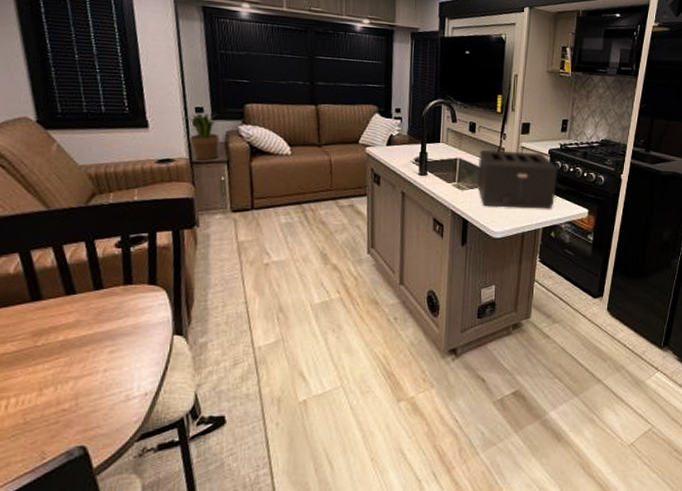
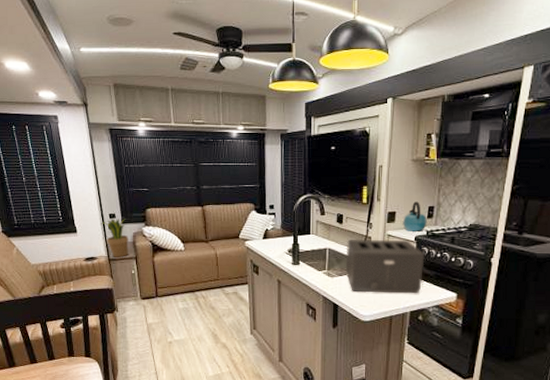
kettle: none [537,114,561,145] -> present [403,201,427,232]

